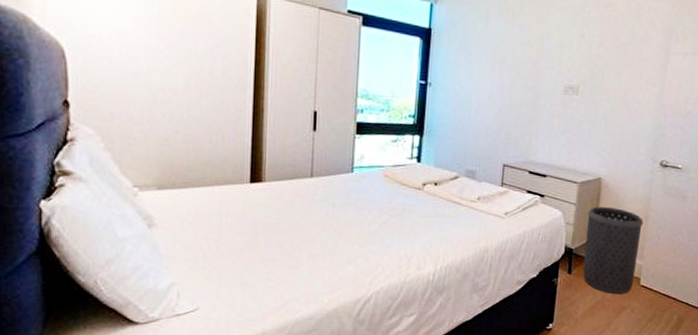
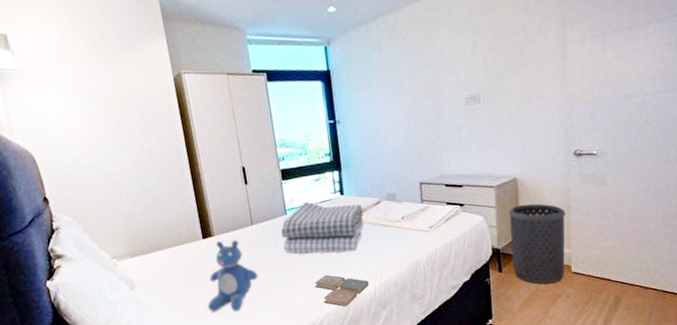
stuffed animal: none [239,188,306,272] -> present [208,240,259,312]
towel: none [342,162,439,225] -> present [281,201,365,255]
book: none [368,247,429,286] -> present [314,274,369,307]

